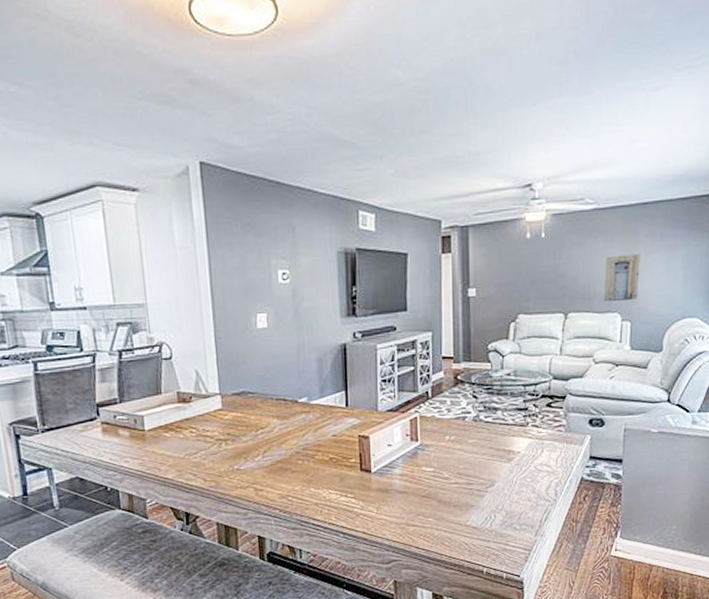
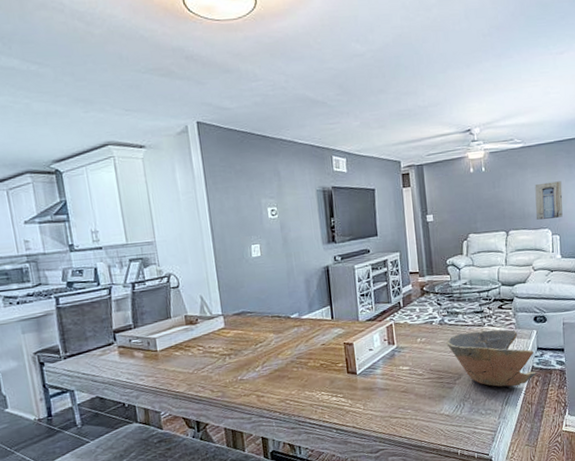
bowl: none [480,431,586,500] -> present [446,329,536,387]

